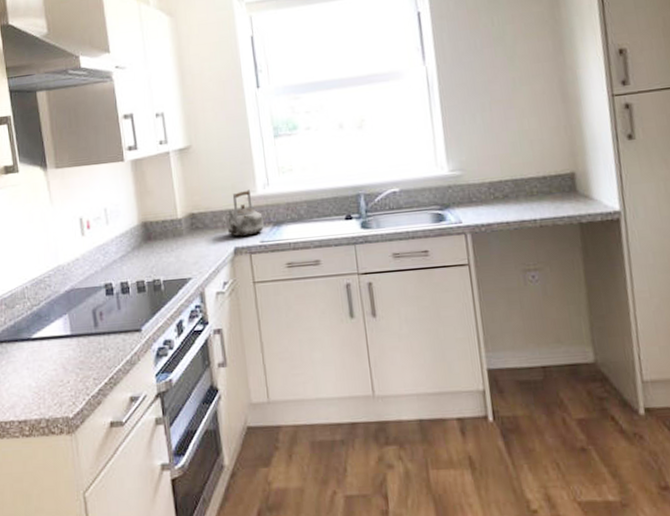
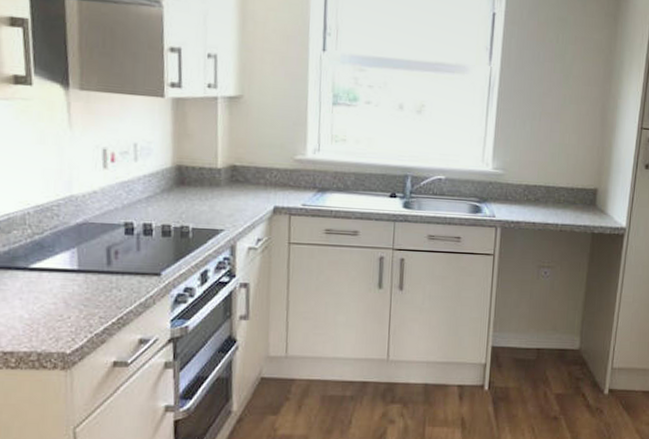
kettle: present [226,189,264,237] -> none [269,151,308,198]

